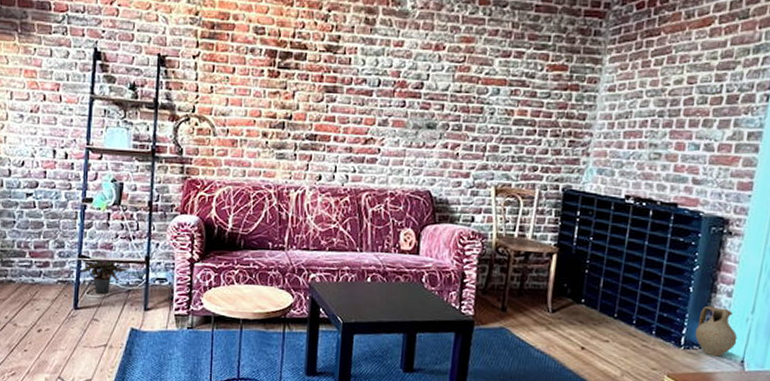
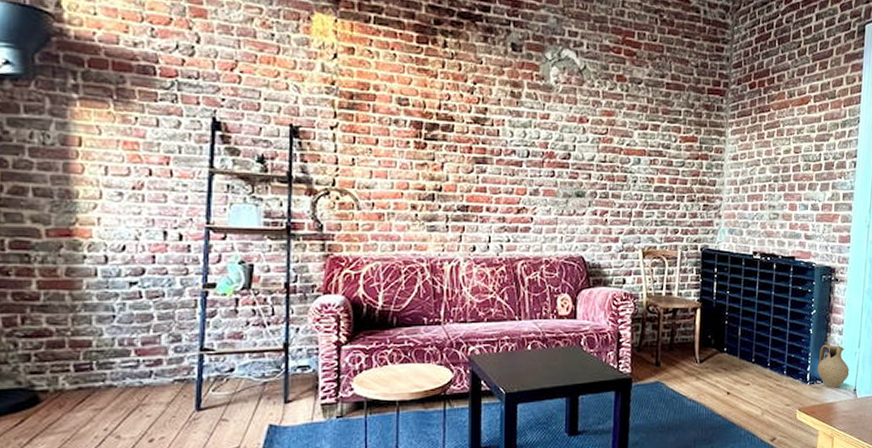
potted plant: present [77,260,130,295] -> none [199,351,265,391]

